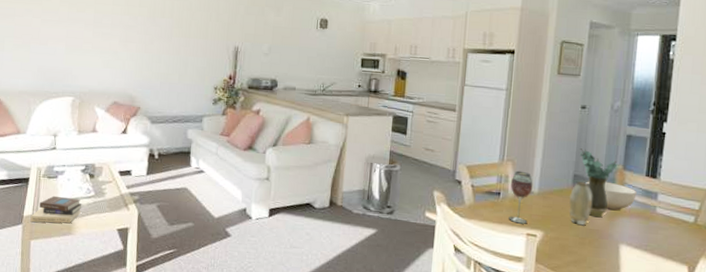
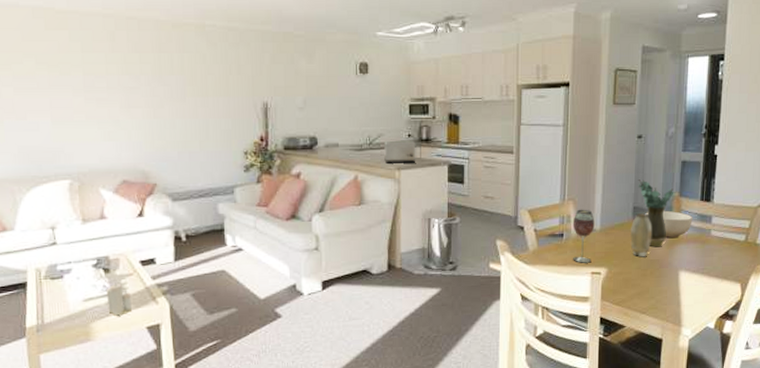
books: present [30,195,82,224] -> none [35,299,100,334]
candle: none [88,187,108,216] -> present [105,282,132,316]
toaster: none [335,89,365,111] -> present [384,141,416,163]

